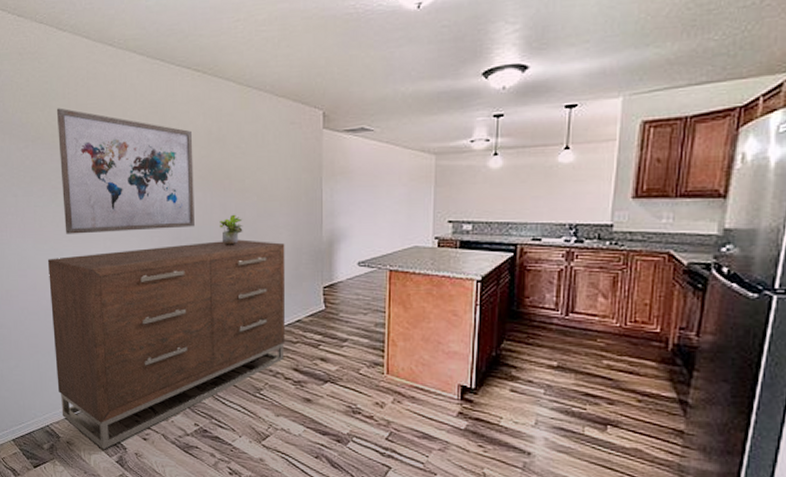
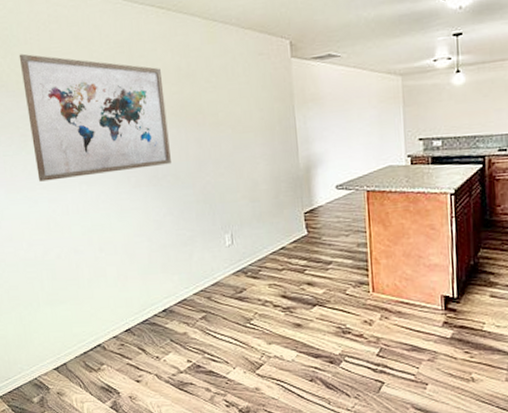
dresser: present [47,239,286,450] -> none [22,172,271,397]
potted plant: present [220,214,243,245] -> none [196,148,221,180]

